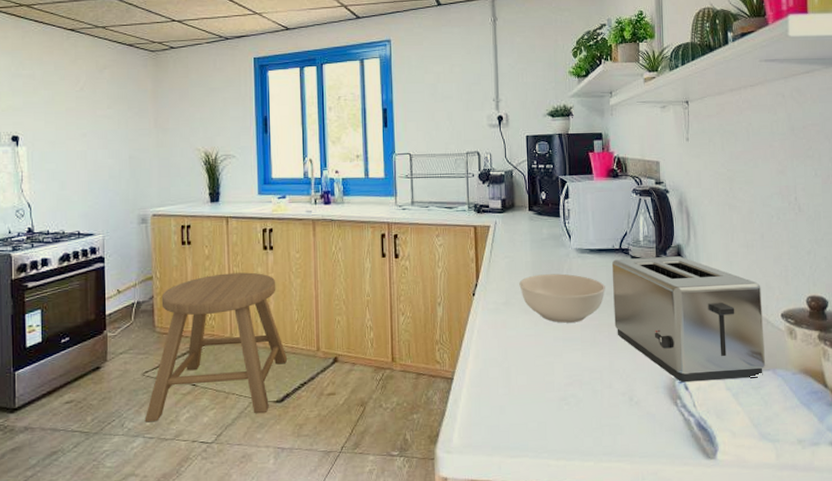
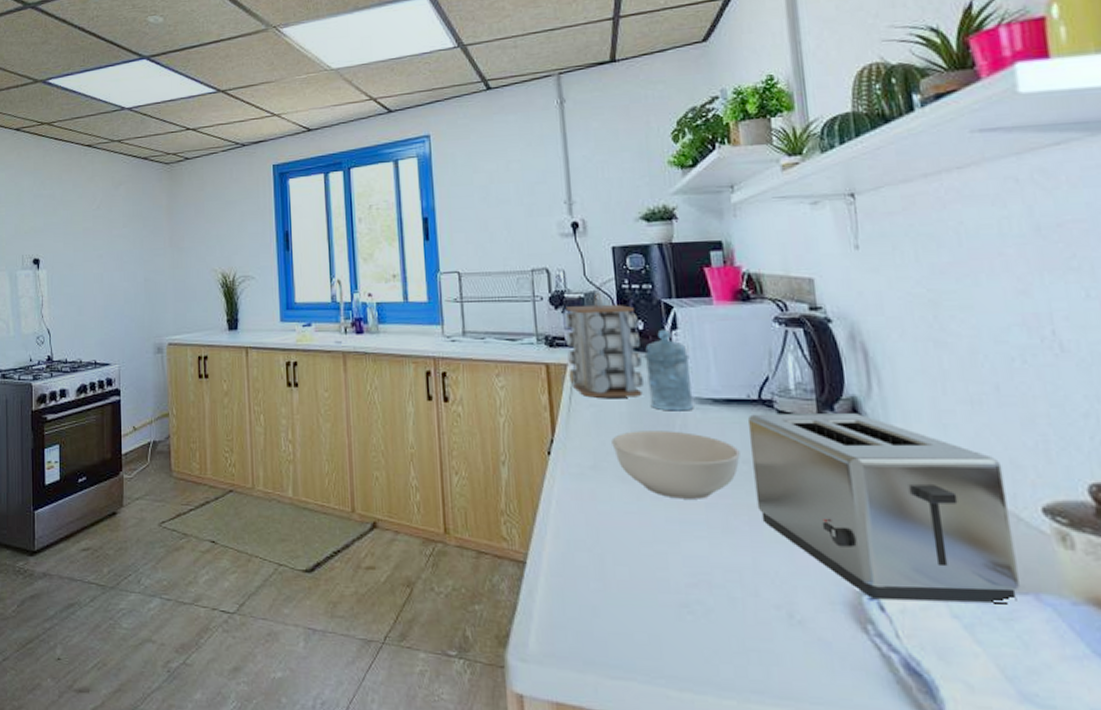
stool: present [144,272,288,423] -> none [161,413,318,583]
spice rack: none [490,170,544,252] -> present [565,292,645,399]
canister: none [545,198,577,259] -> present [644,329,694,411]

